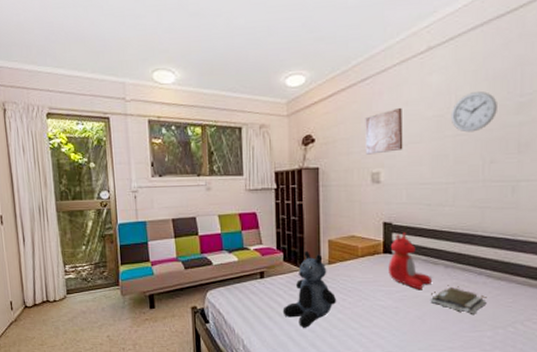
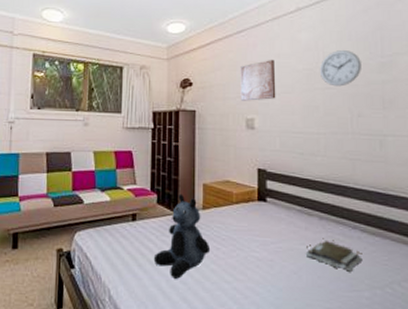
stuffed toy: present [388,233,433,290] -> none [263,180,308,243]

